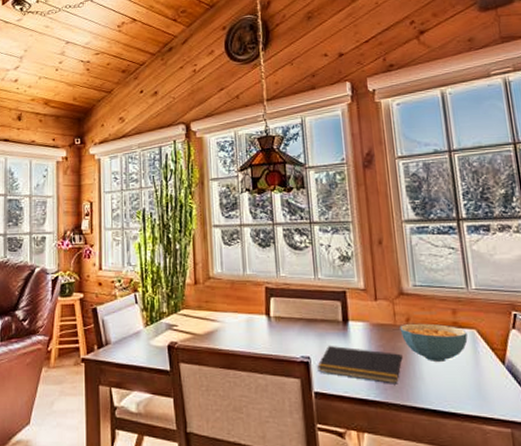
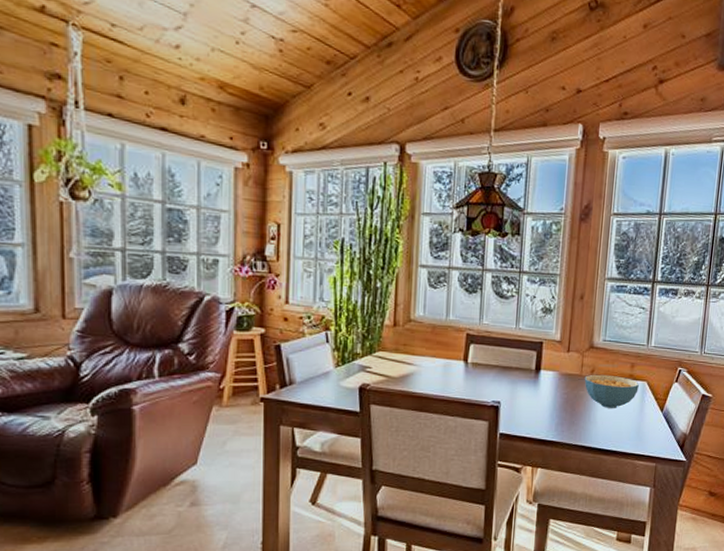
notepad: present [317,345,403,384] -> none [505,391,582,427]

